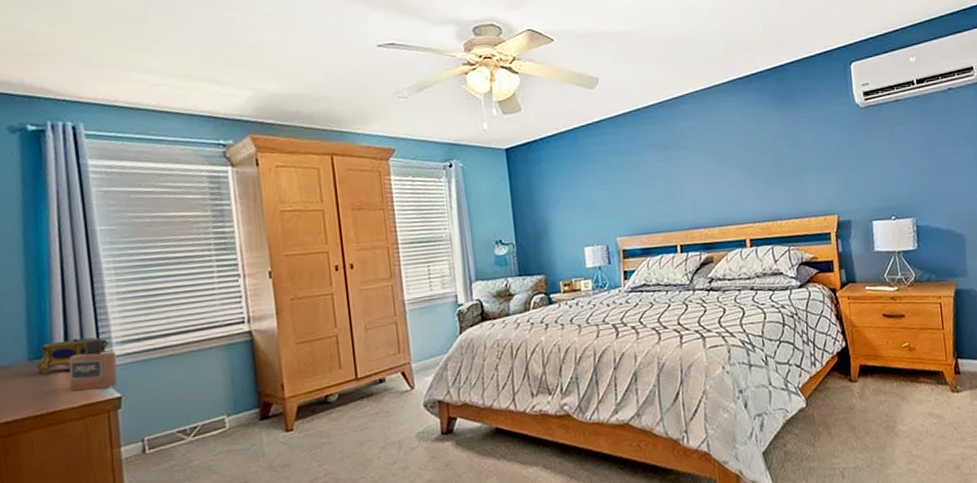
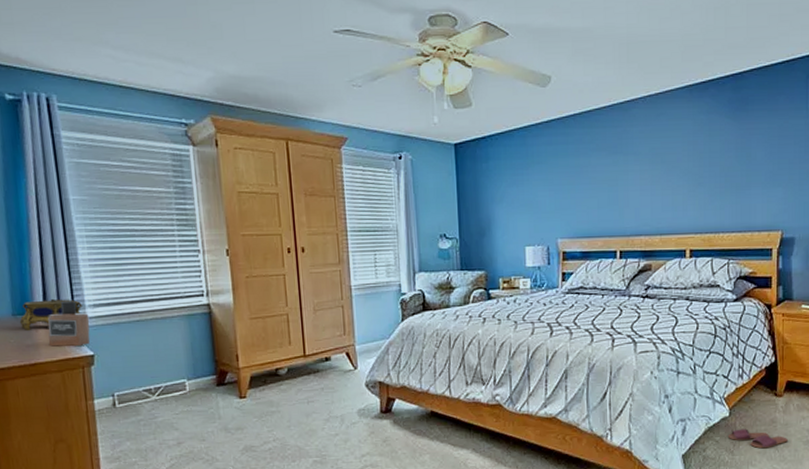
slippers: none [806,418,868,439] -> present [727,429,788,449]

